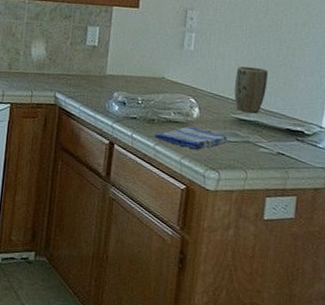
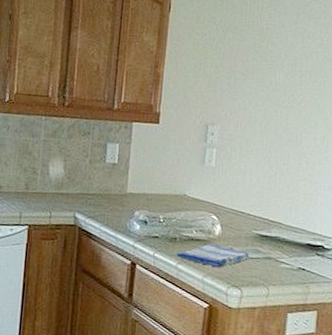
plant pot: present [234,66,269,113] -> none [255,182,289,228]

